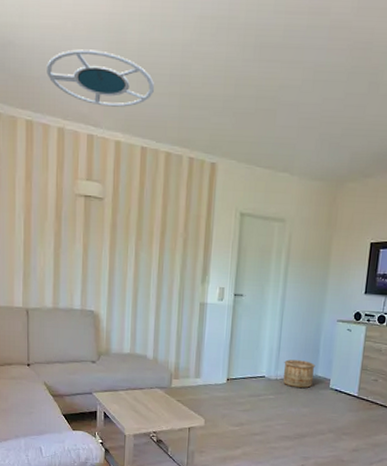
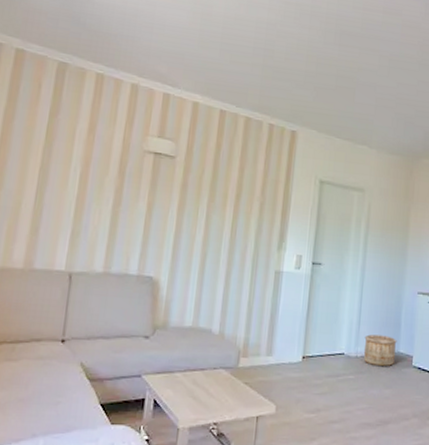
ceiling lamp: present [46,49,154,107] -> none [125,14,237,72]

